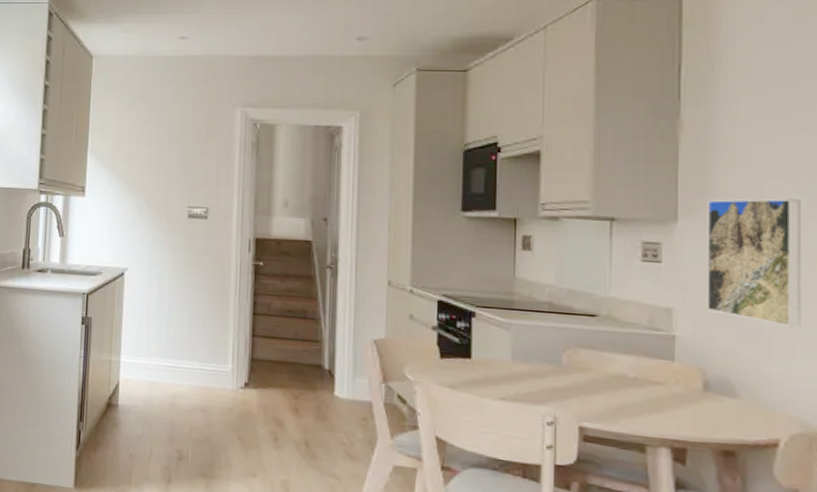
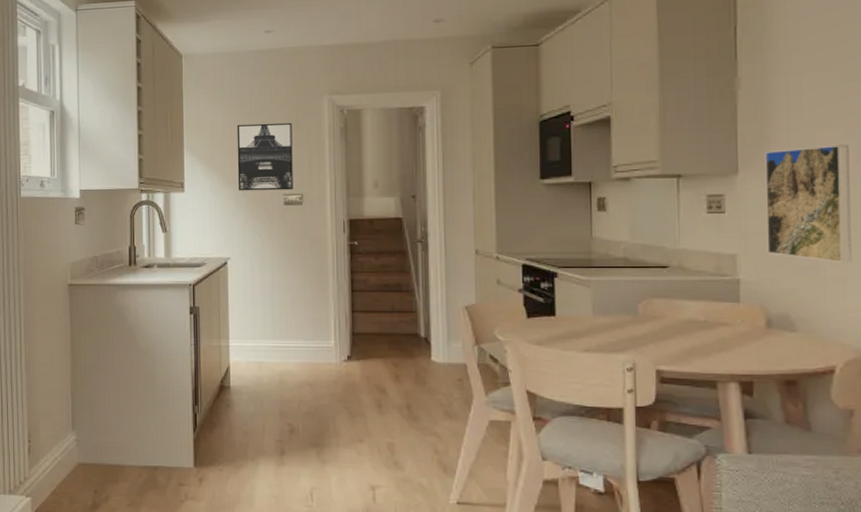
wall art: none [141,130,202,203] -> present [236,122,293,191]

